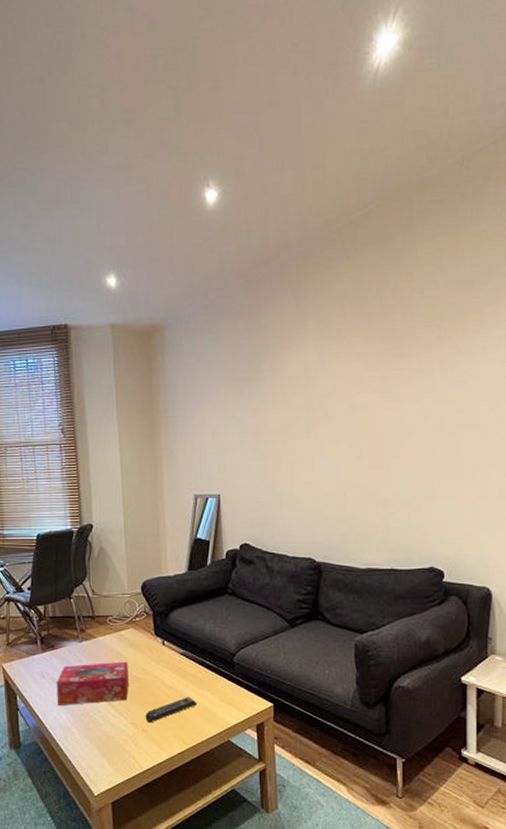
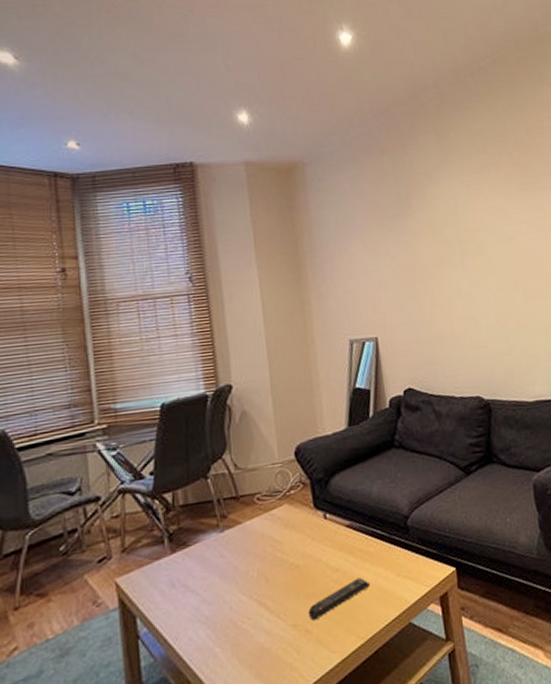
tissue box: present [56,661,130,705] -> none [191,546,287,621]

